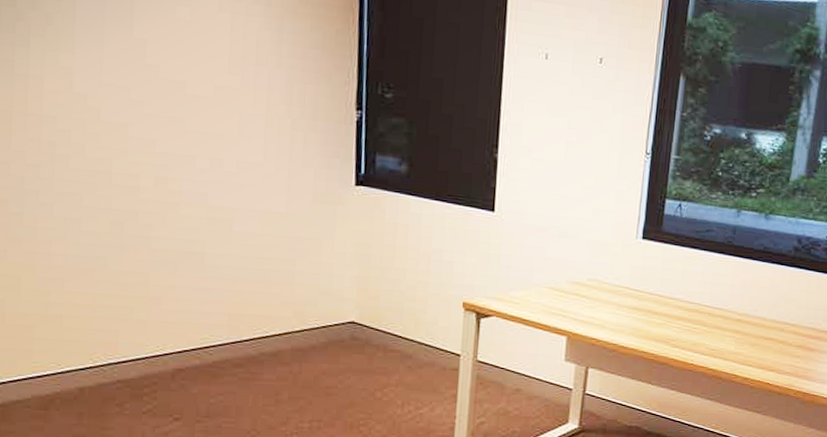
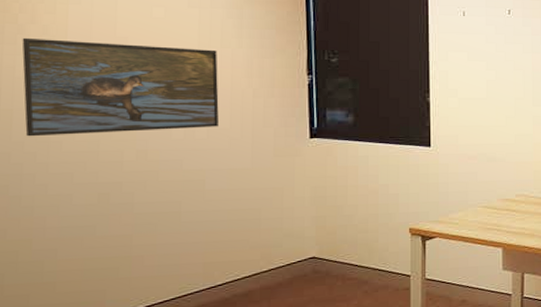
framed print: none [21,25,252,160] -> present [22,37,219,137]

